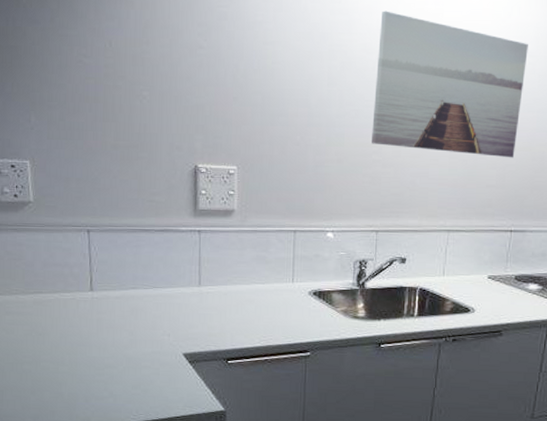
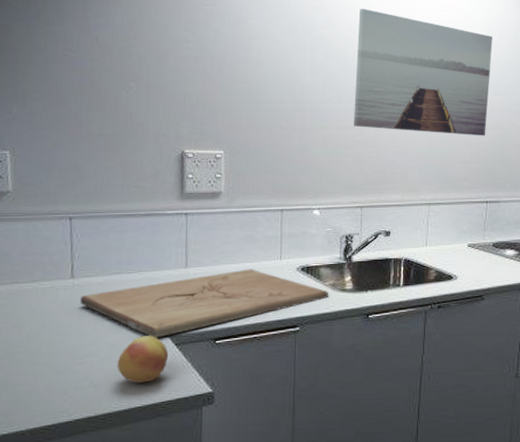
cutting board: none [99,290,341,354] -> present [80,269,329,338]
fruit: none [134,351,183,397] -> present [117,336,169,383]

